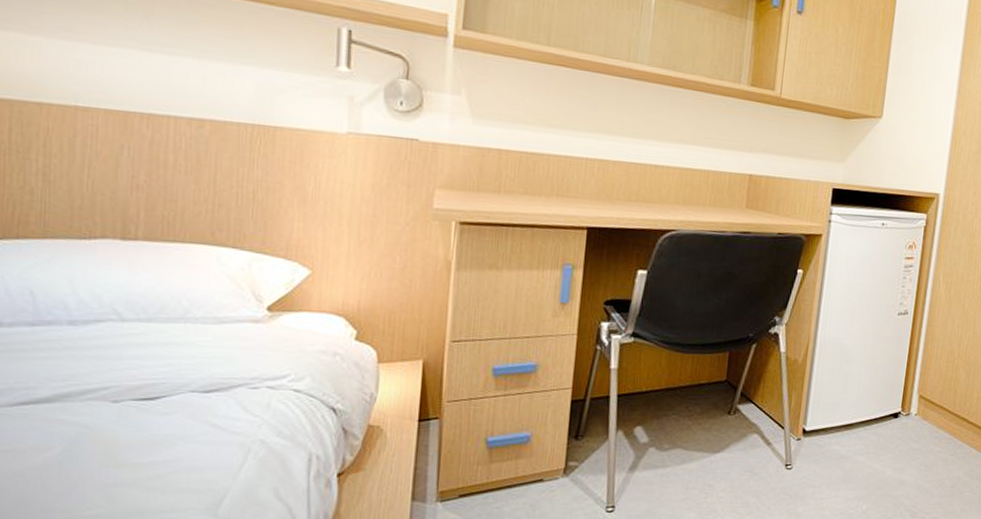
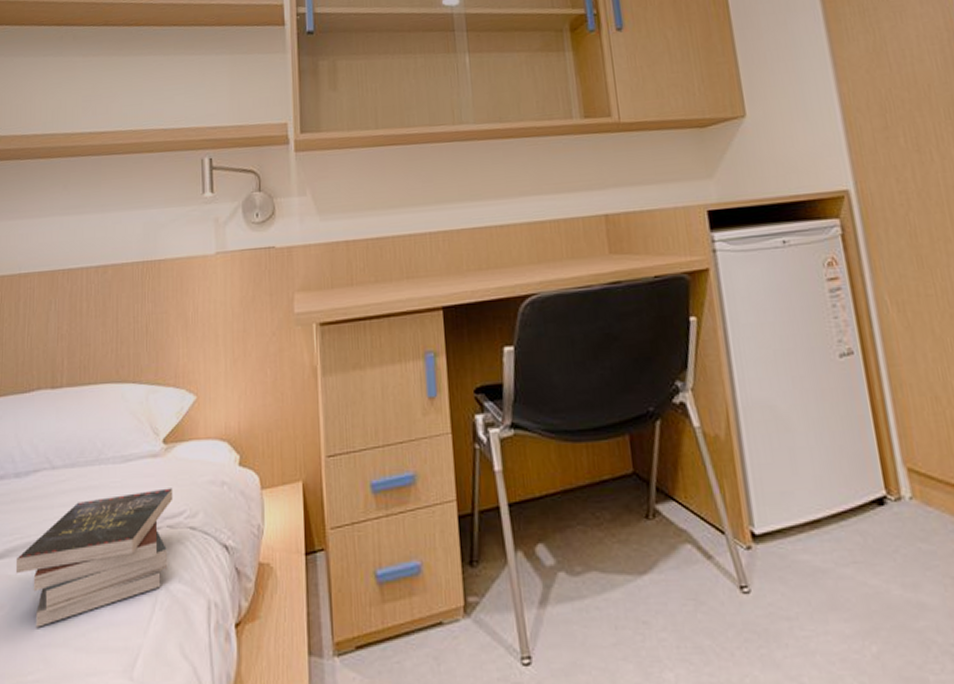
book: none [69,352,277,469] -> present [15,488,173,628]

